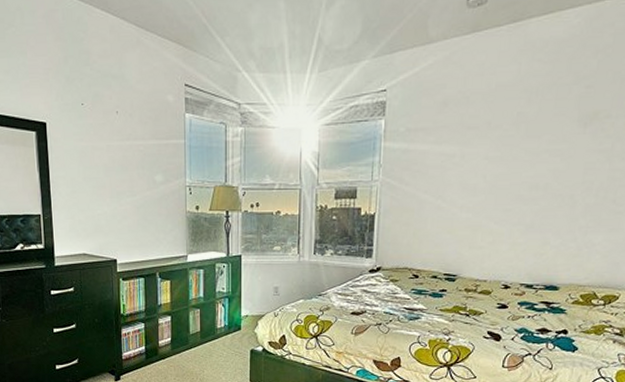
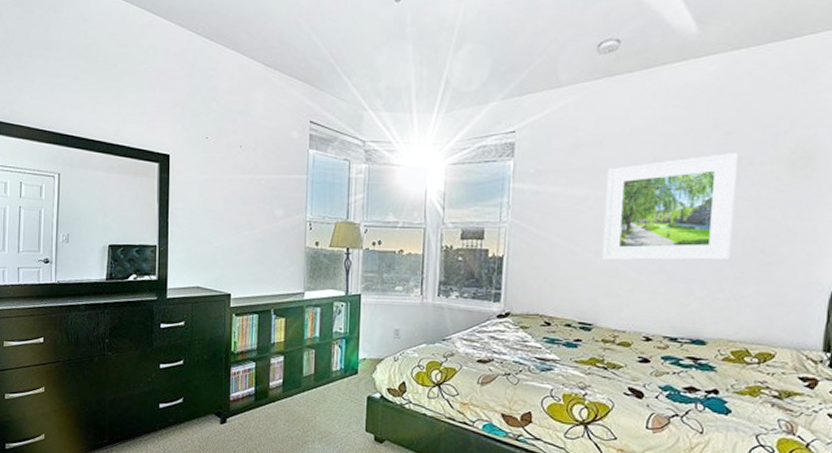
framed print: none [467,107,596,215] -> present [603,153,738,261]

